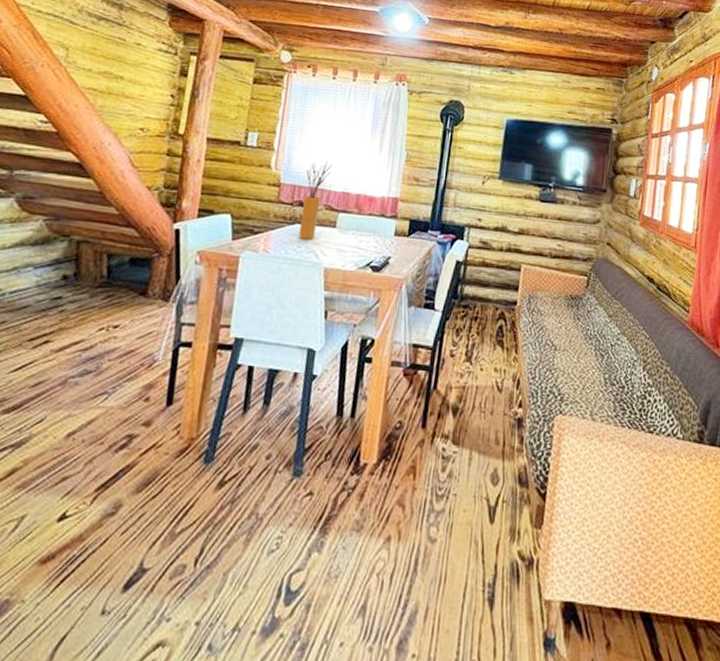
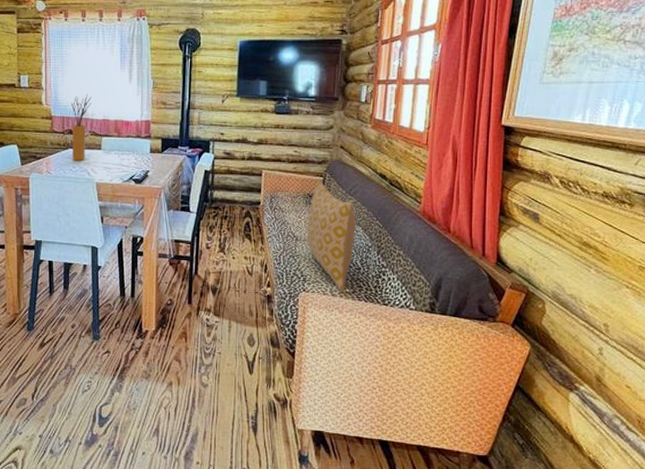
pillow: none [566,279,621,416] -> present [306,180,356,292]

